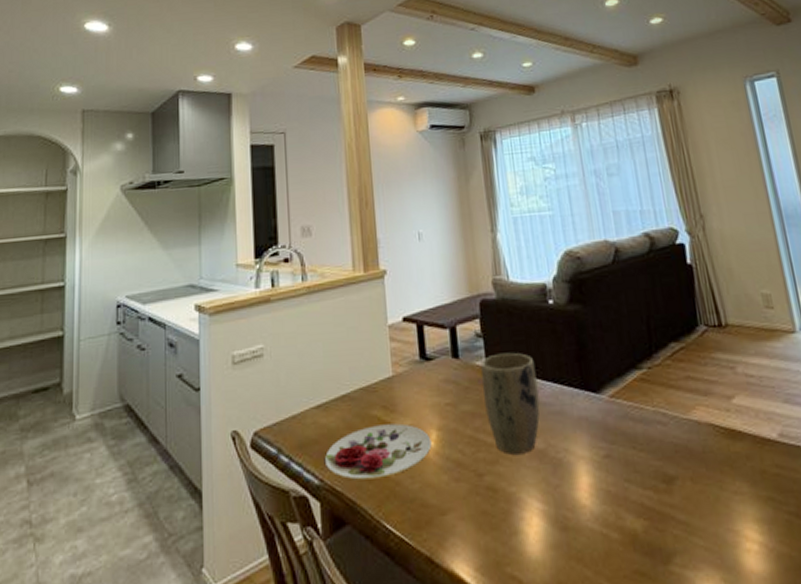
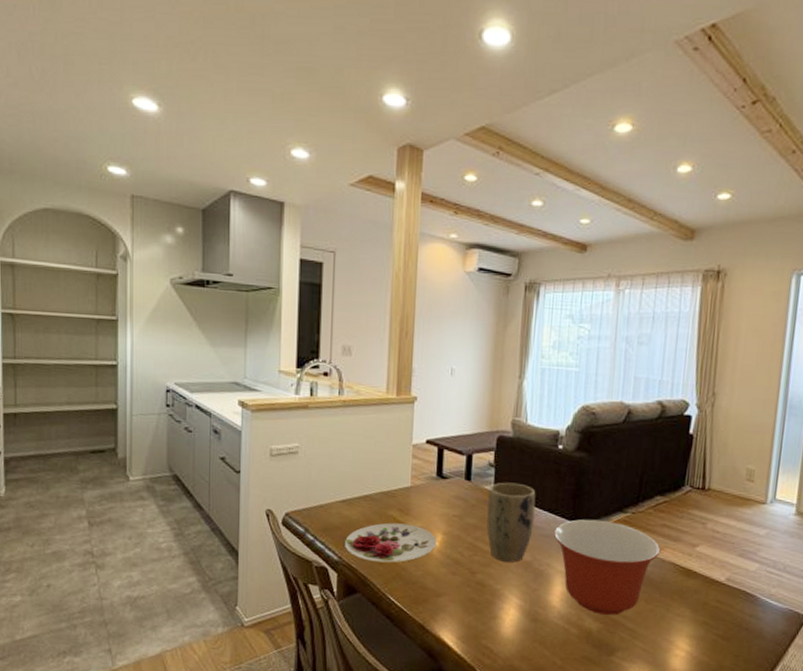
mixing bowl: none [564,382,693,508] -> present [554,519,661,616]

